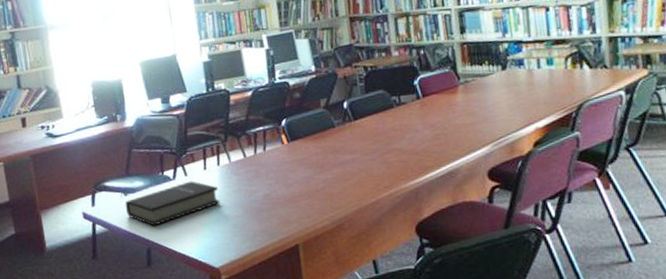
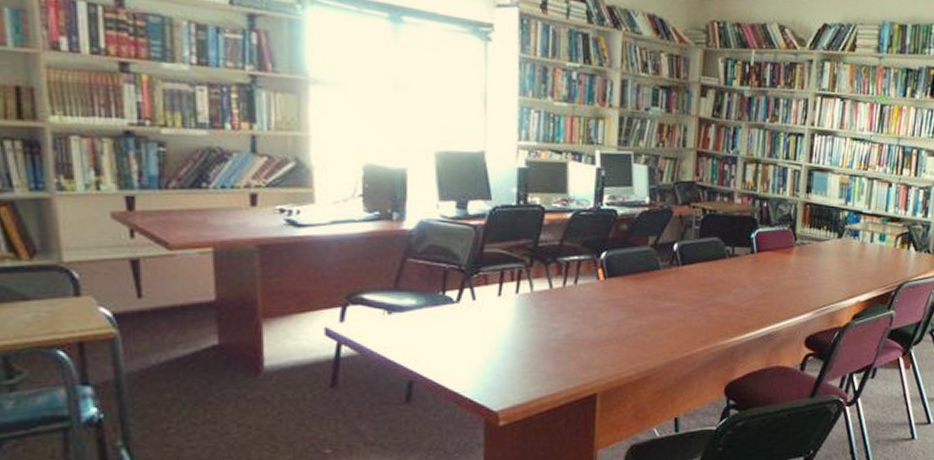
book: present [125,181,220,226] -> none [386,307,513,355]

